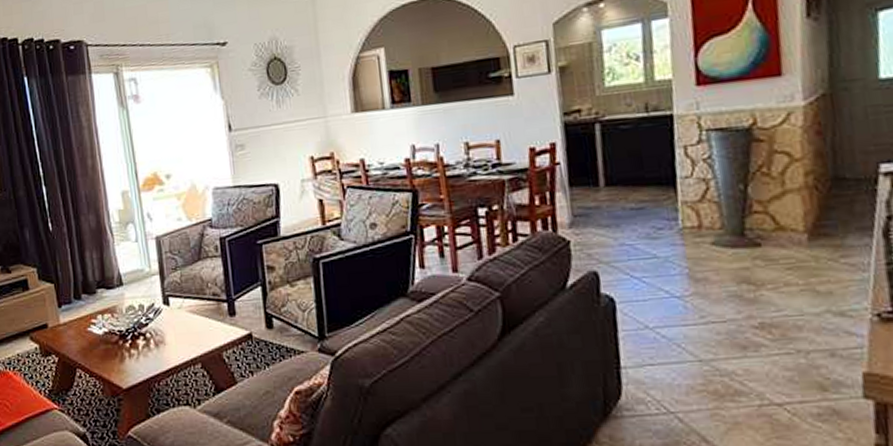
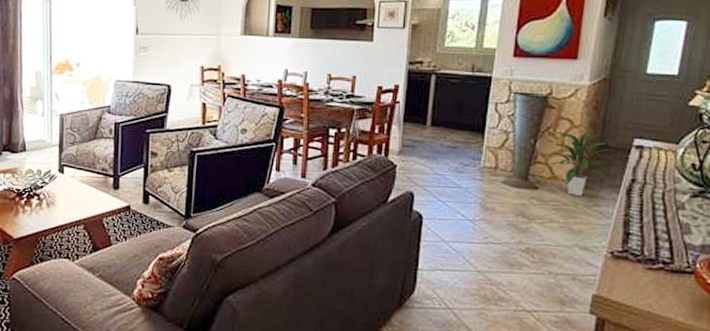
indoor plant: none [767,159,852,248] -> present [551,128,608,197]

